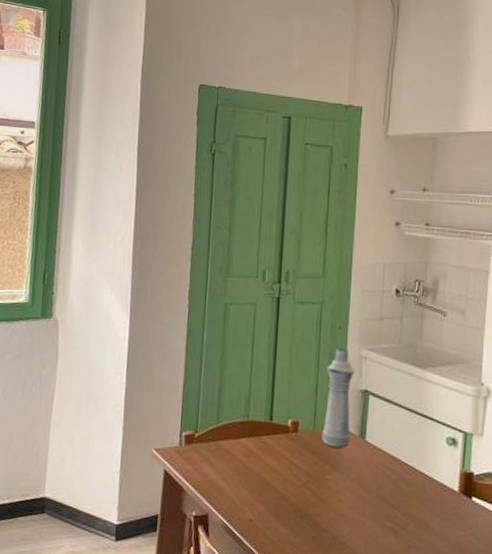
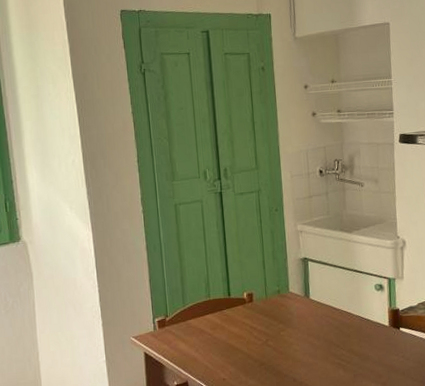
bottle: present [322,349,355,448] -> none [269,227,298,309]

